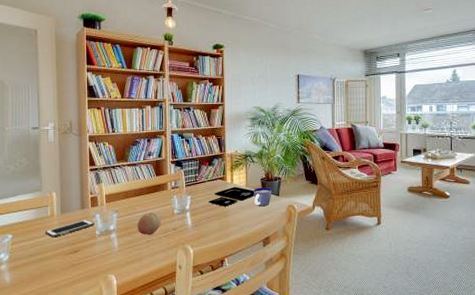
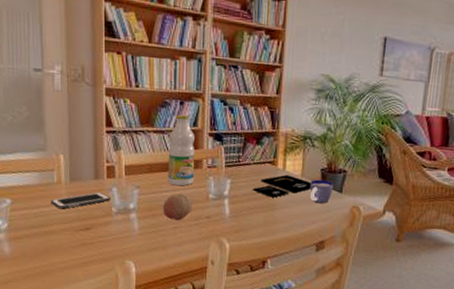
bottle: none [140,150,162,207] -> present [168,115,195,186]

